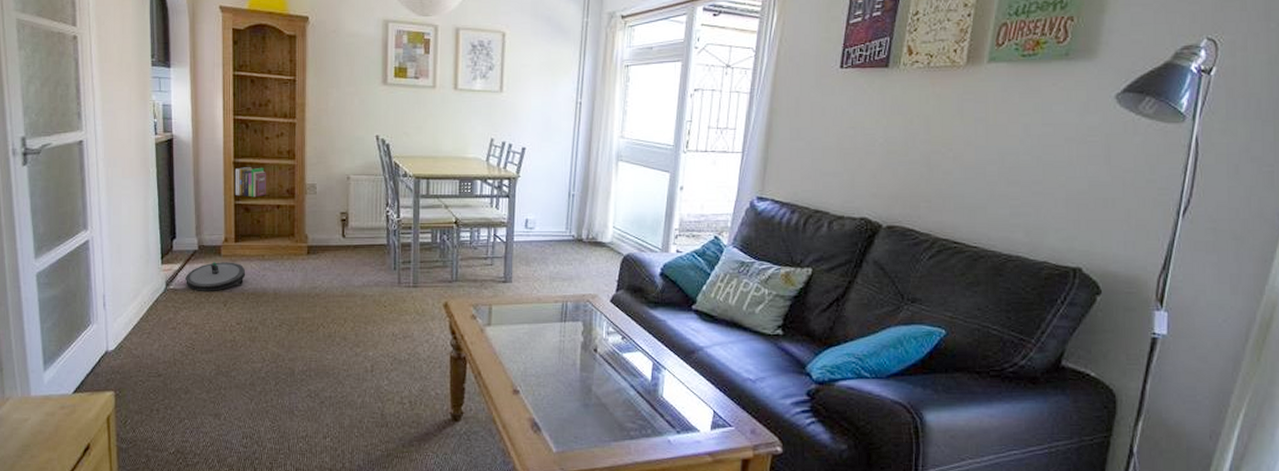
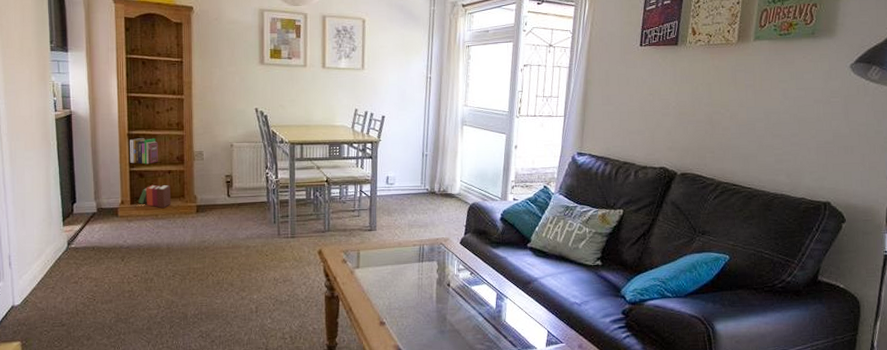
robot vacuum: present [186,262,246,291] -> none [86,222,141,249]
books: none [243,220,280,248] -> present [138,184,172,209]

